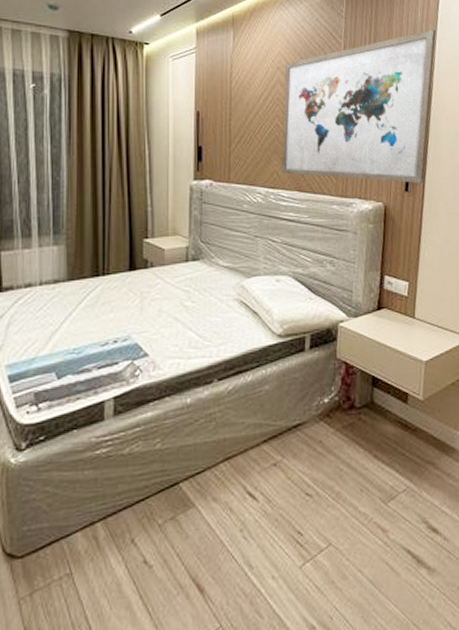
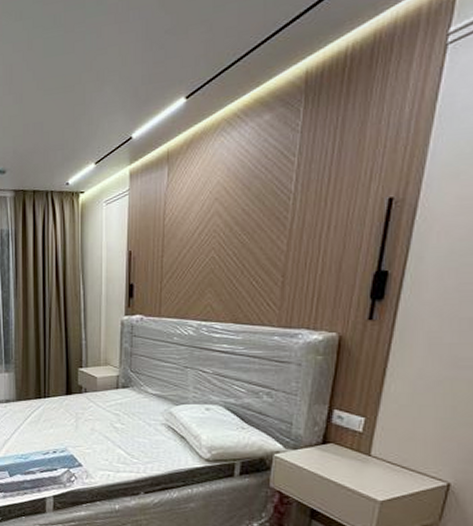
wall art: present [281,29,436,183] -> none [215,125,430,311]

